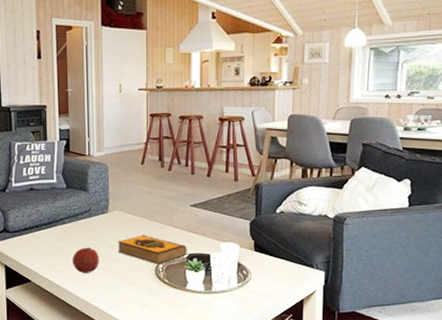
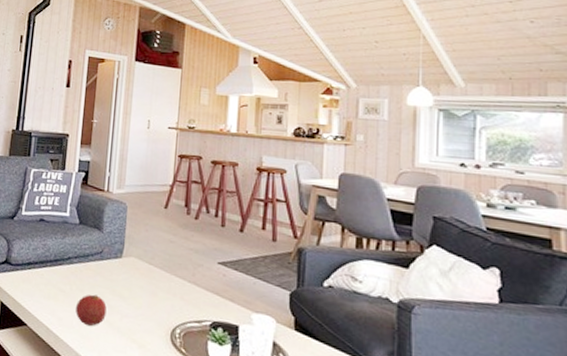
hardback book: present [118,235,187,265] -> none [129,289,211,329]

